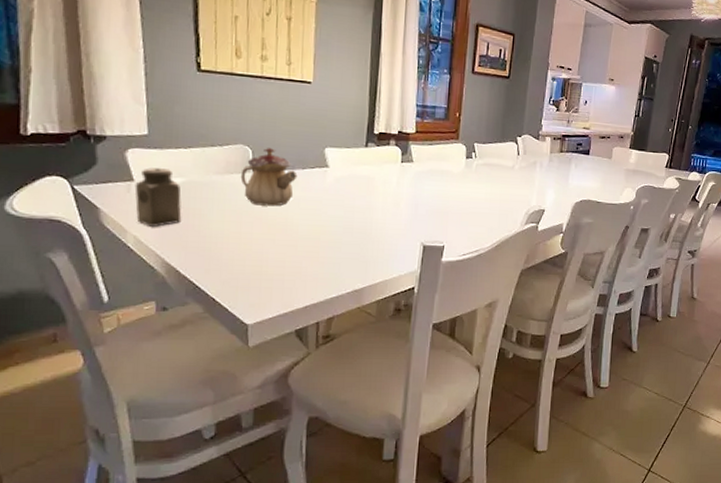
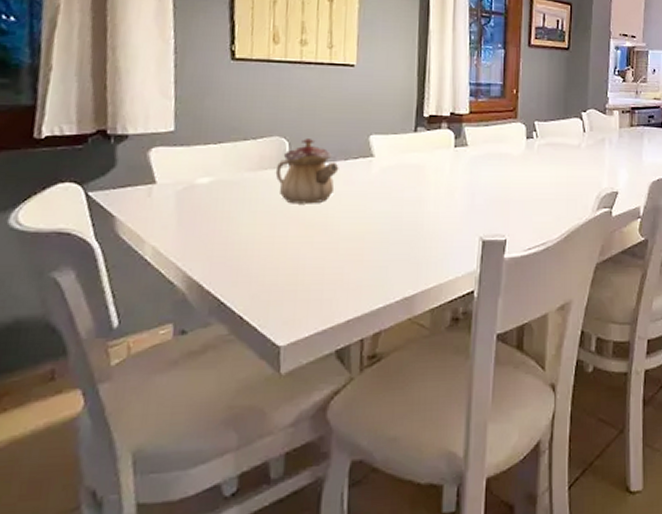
salt shaker: present [134,168,182,227] -> none [156,167,209,235]

